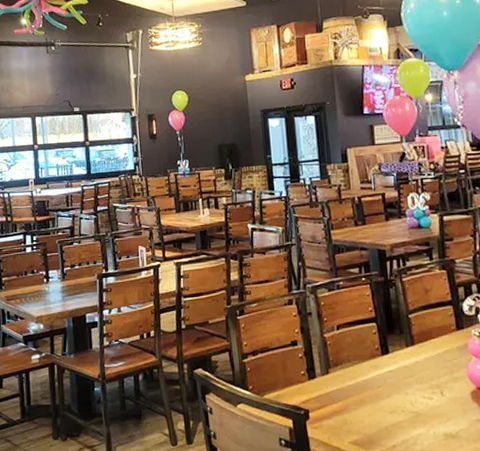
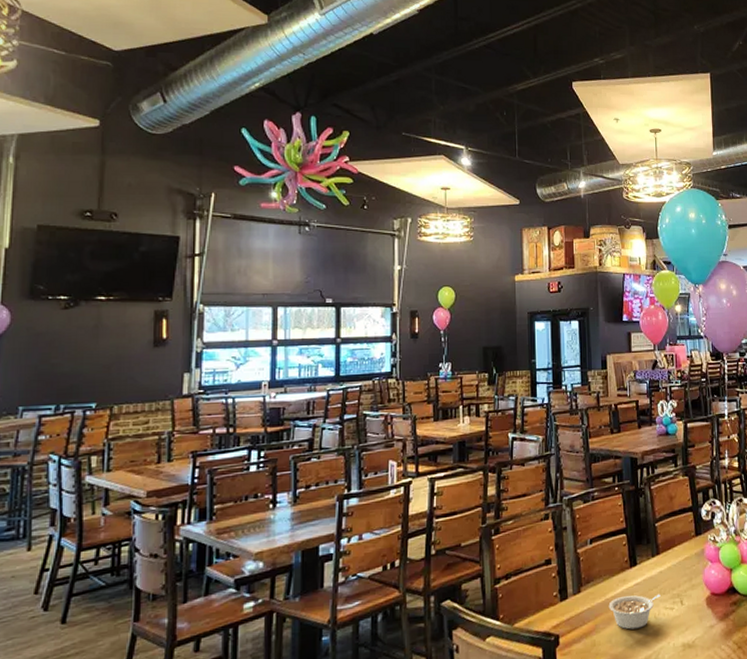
legume: none [359,382,417,413] -> present [608,594,661,630]

